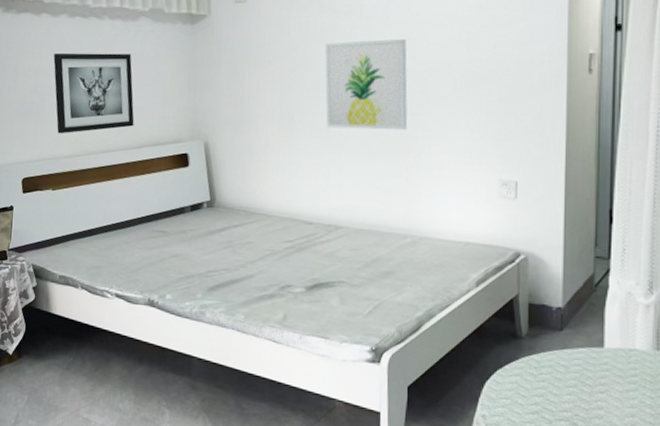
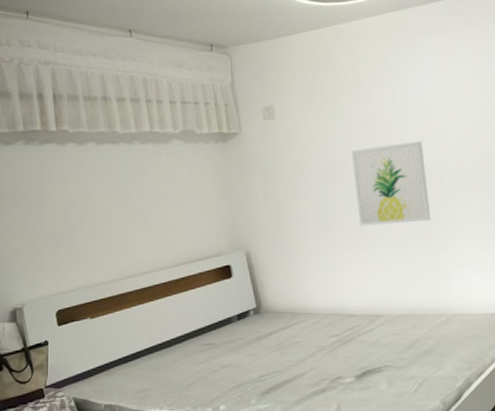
wall art: present [53,53,134,134] -> none [83,175,173,261]

